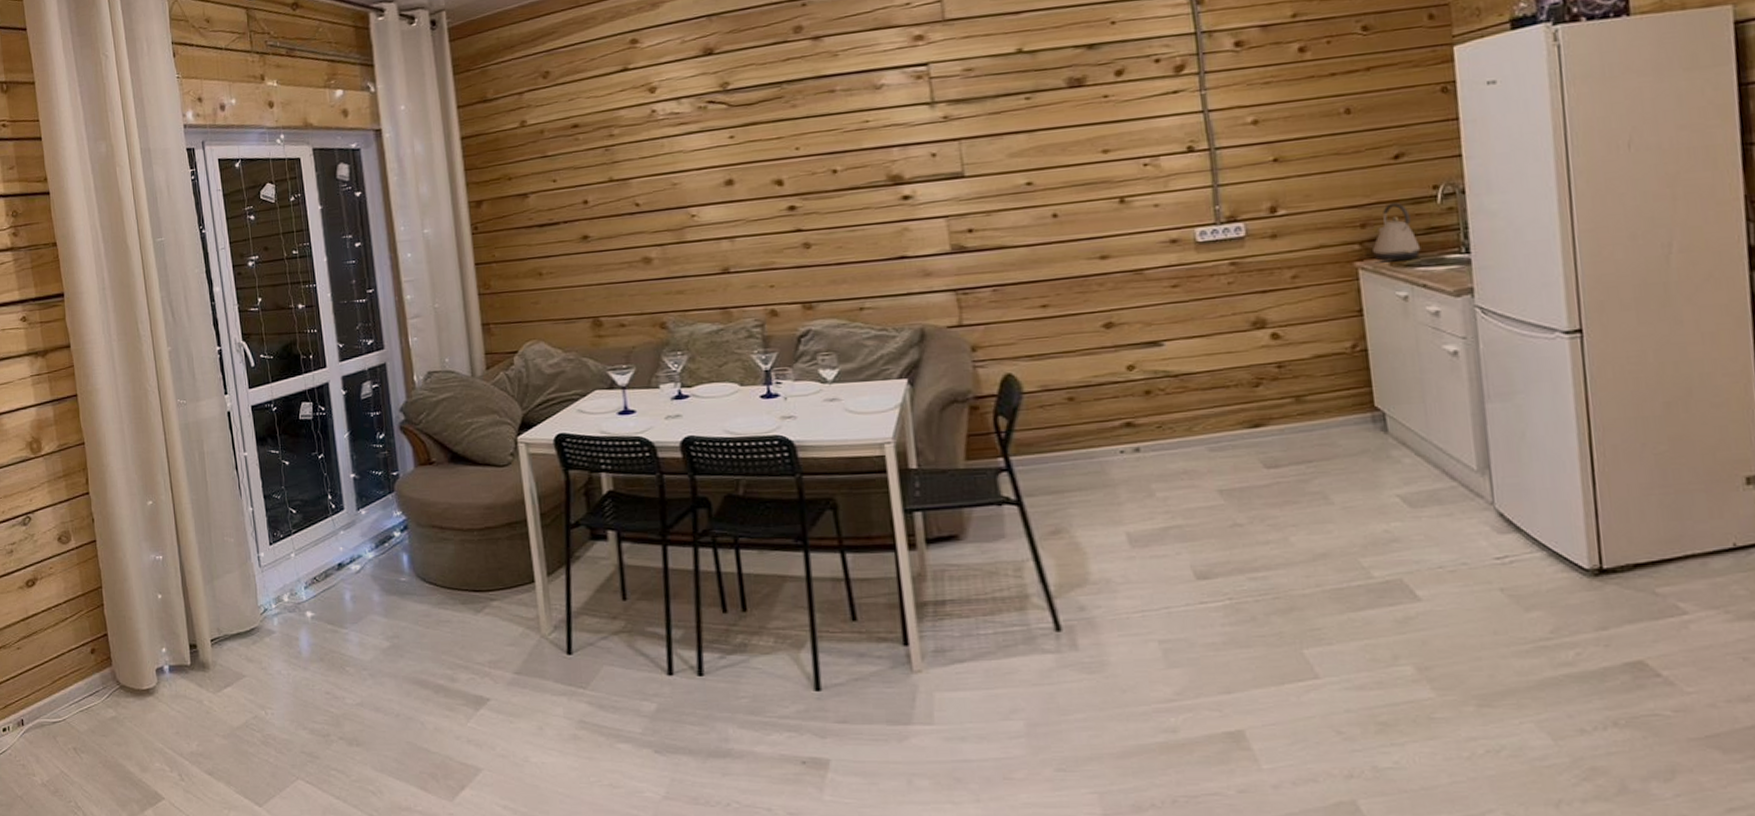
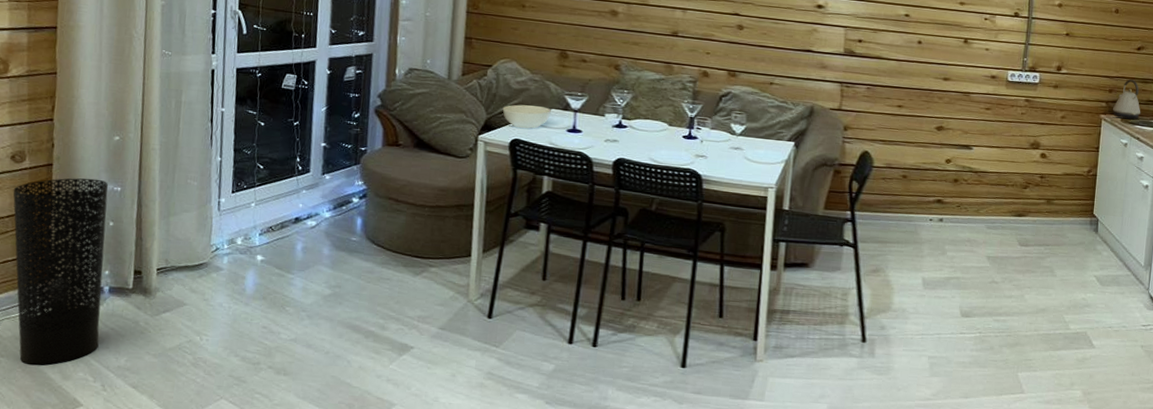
umbrella stand: none [65,549,169,760] -> present [13,178,108,366]
bowl: none [538,389,595,421] -> present [502,104,551,130]

